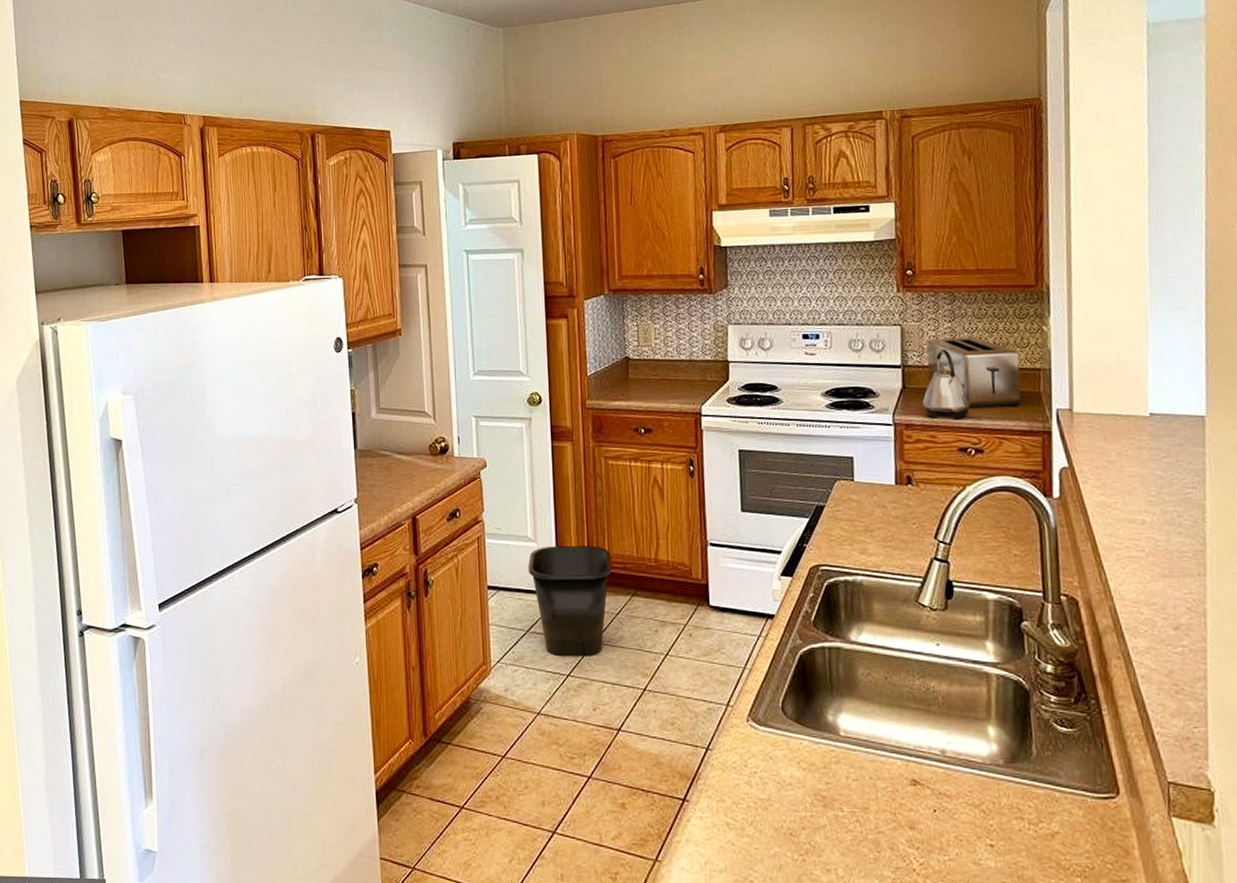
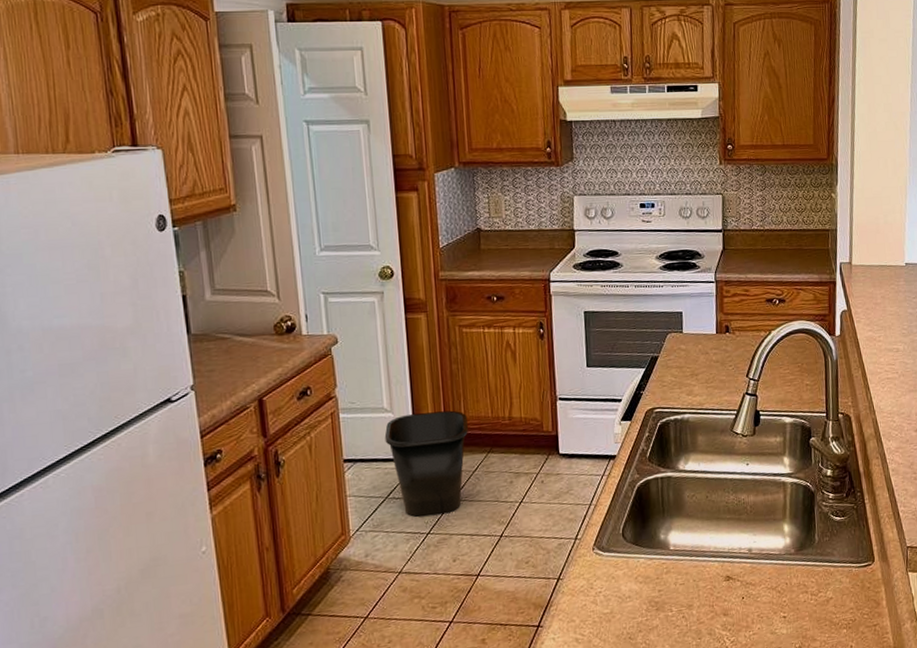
kettle: present [922,348,971,420] -> none [738,214,777,276]
toaster: present [926,336,1021,409] -> none [743,203,815,266]

